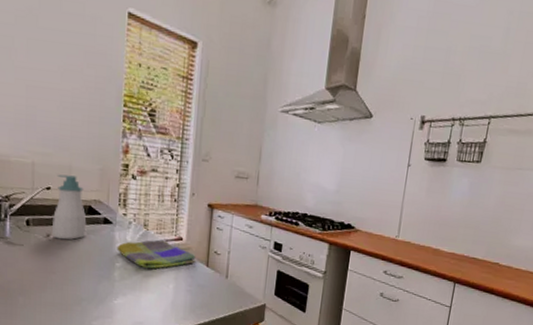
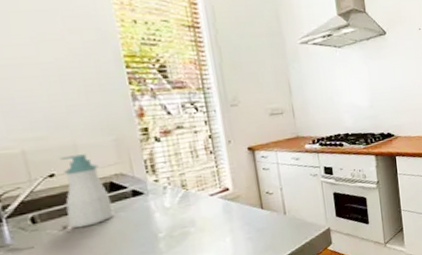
dish towel: present [117,239,196,269] -> none [155,195,249,230]

